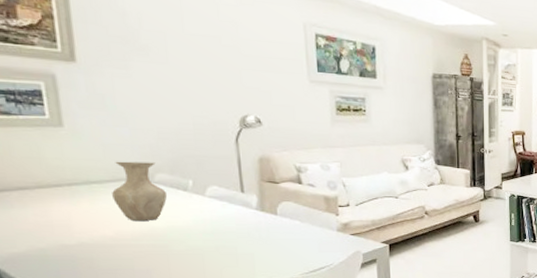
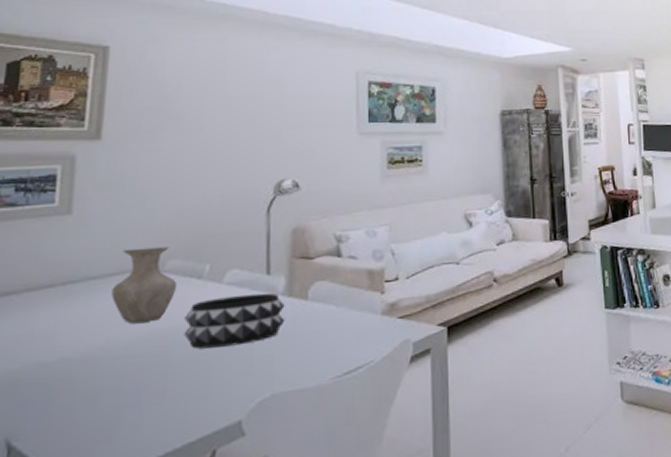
decorative bowl: none [177,206,260,245] -> present [184,293,285,349]

